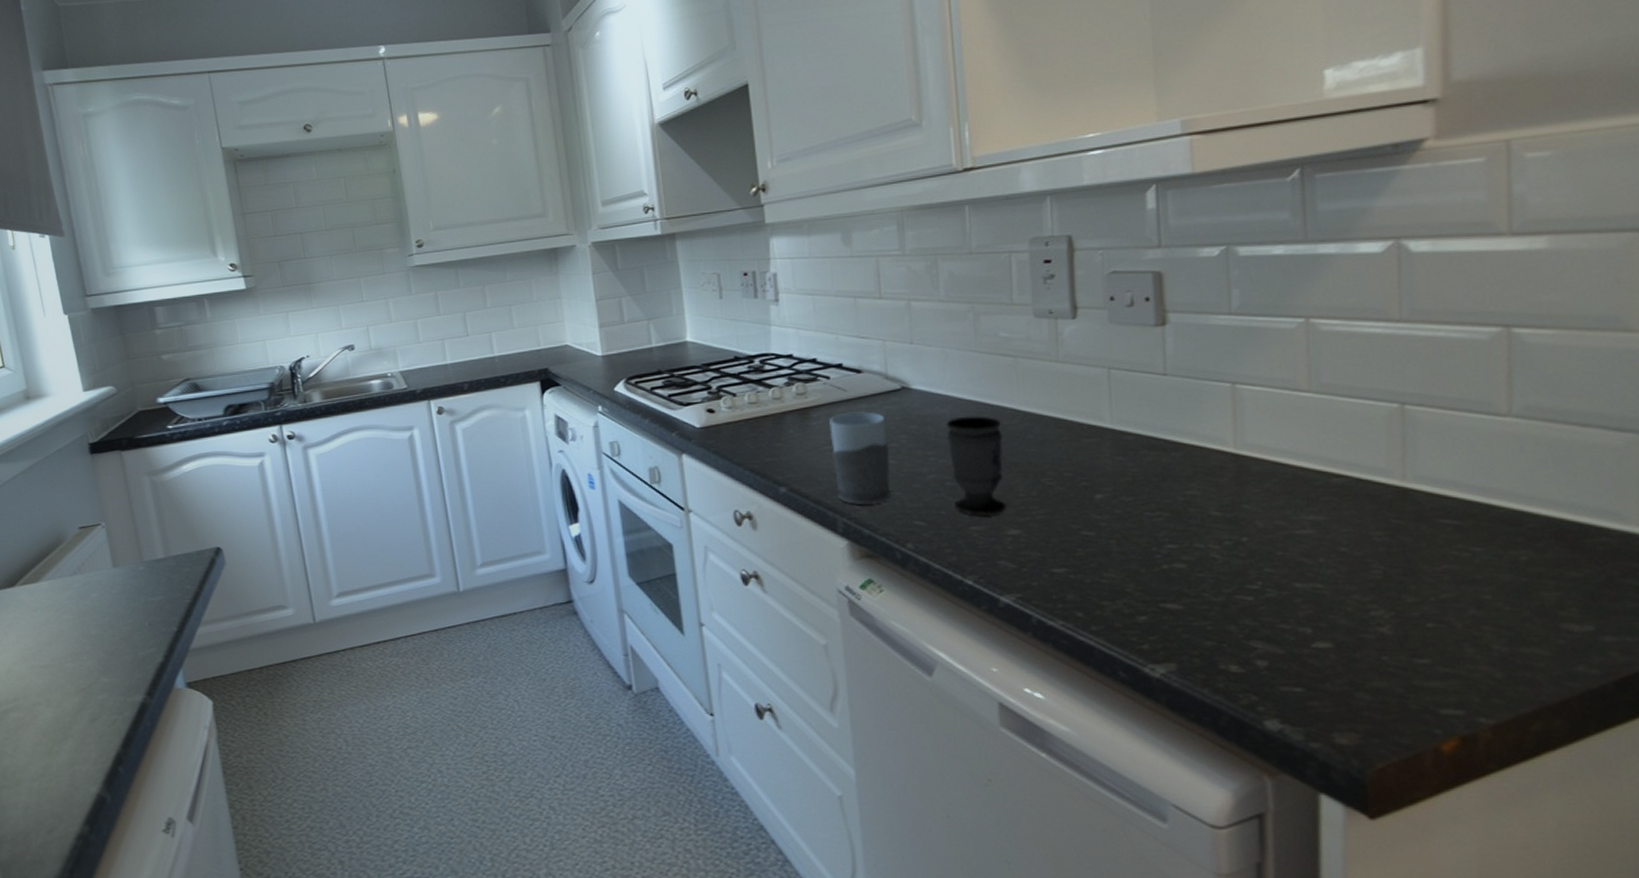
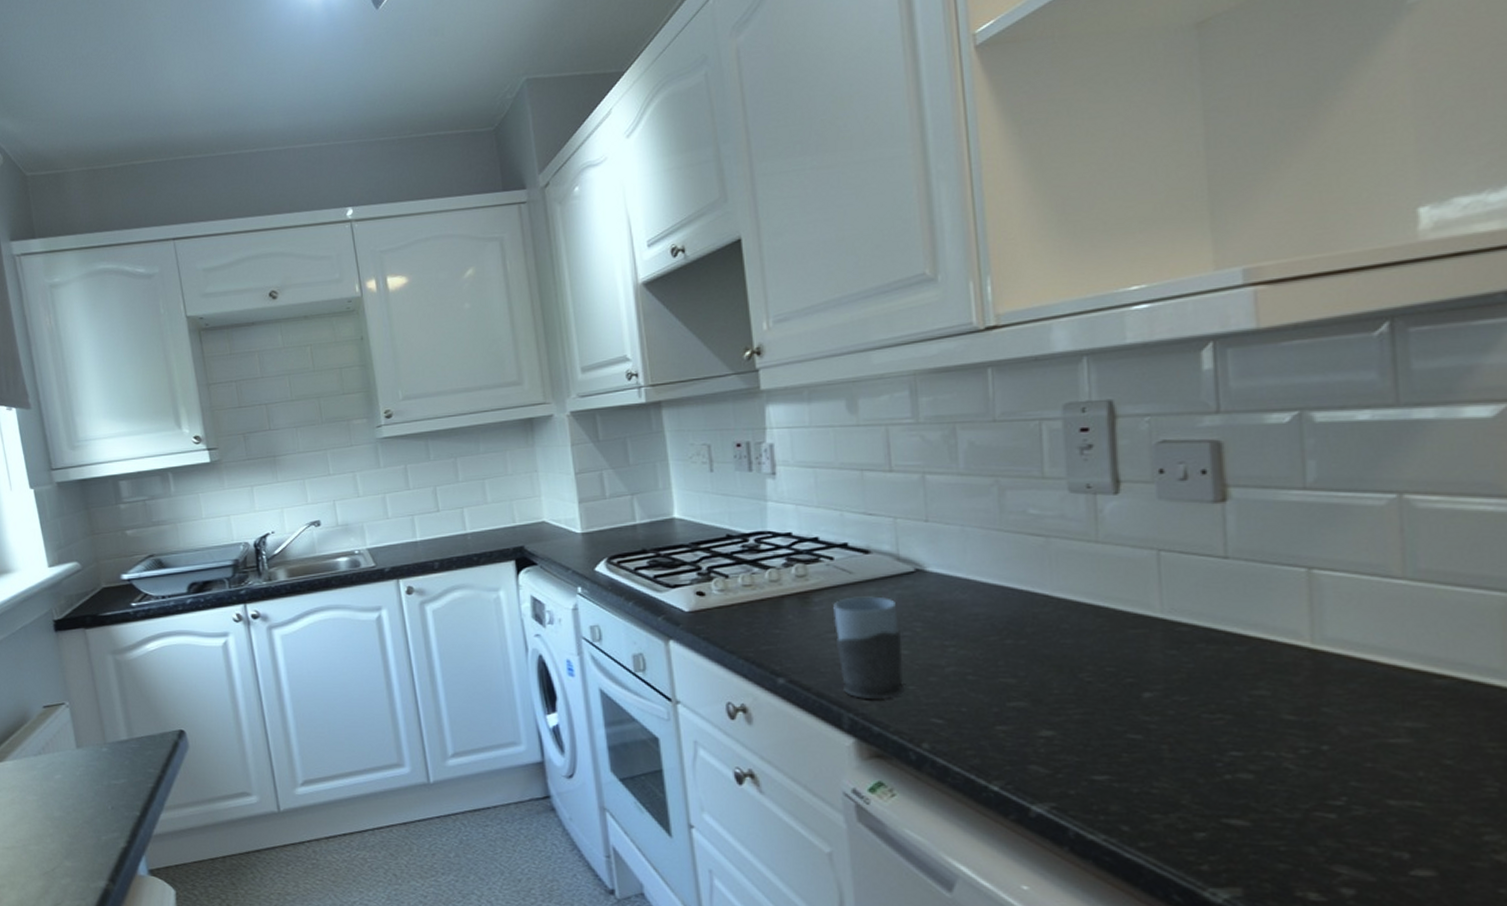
cup: present [946,416,1006,517] -> none [966,602,1038,715]

